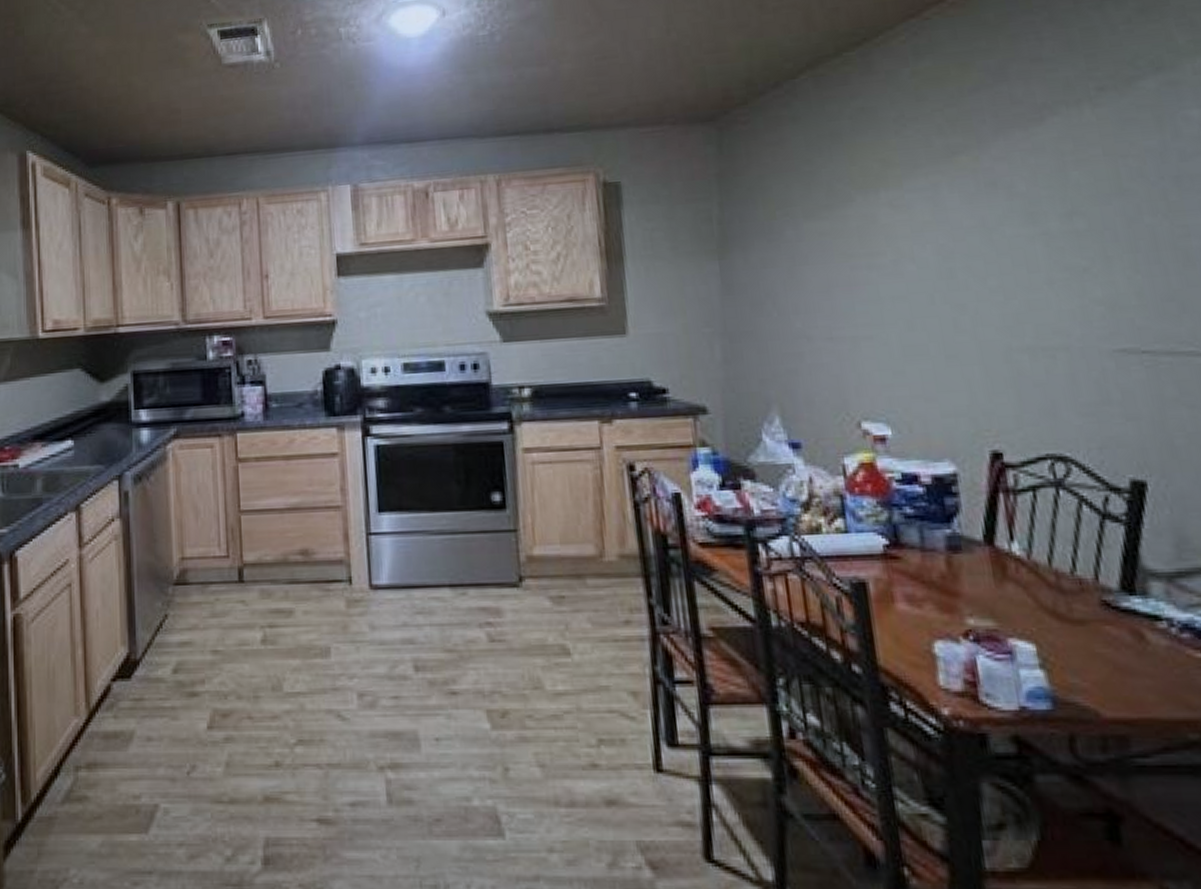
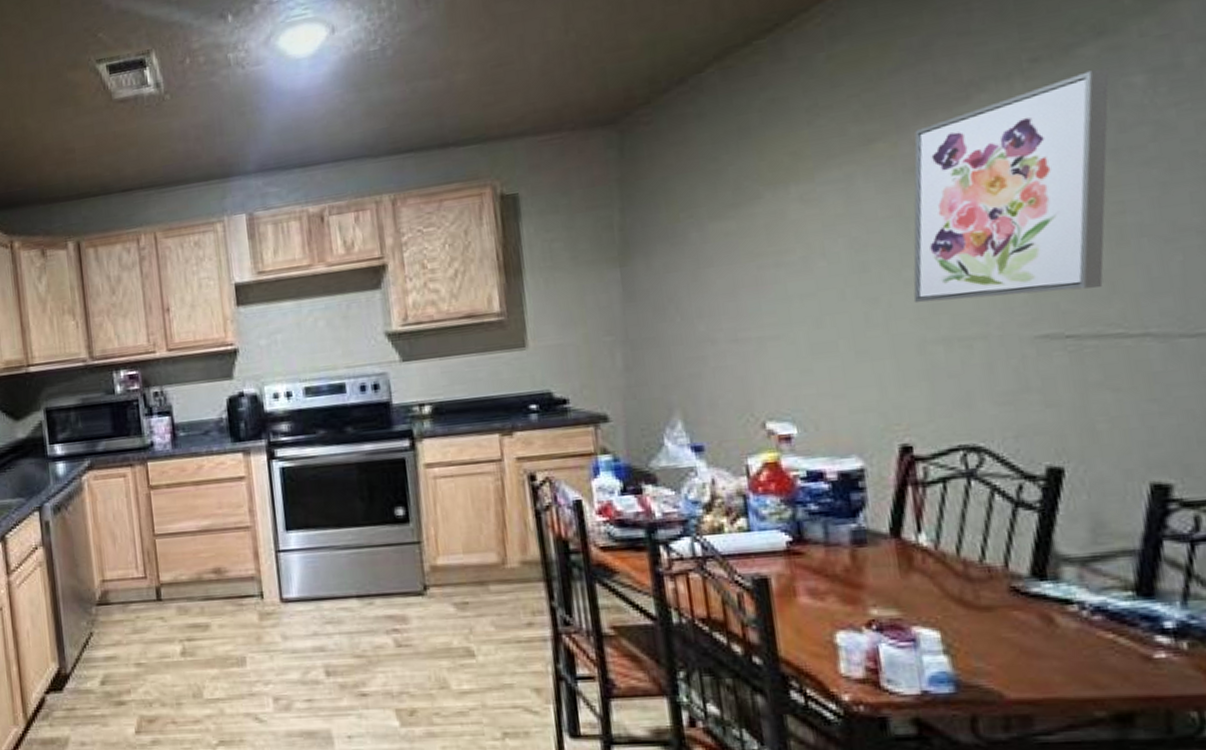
wall art: none [994,101,1174,312] -> present [913,68,1110,304]

